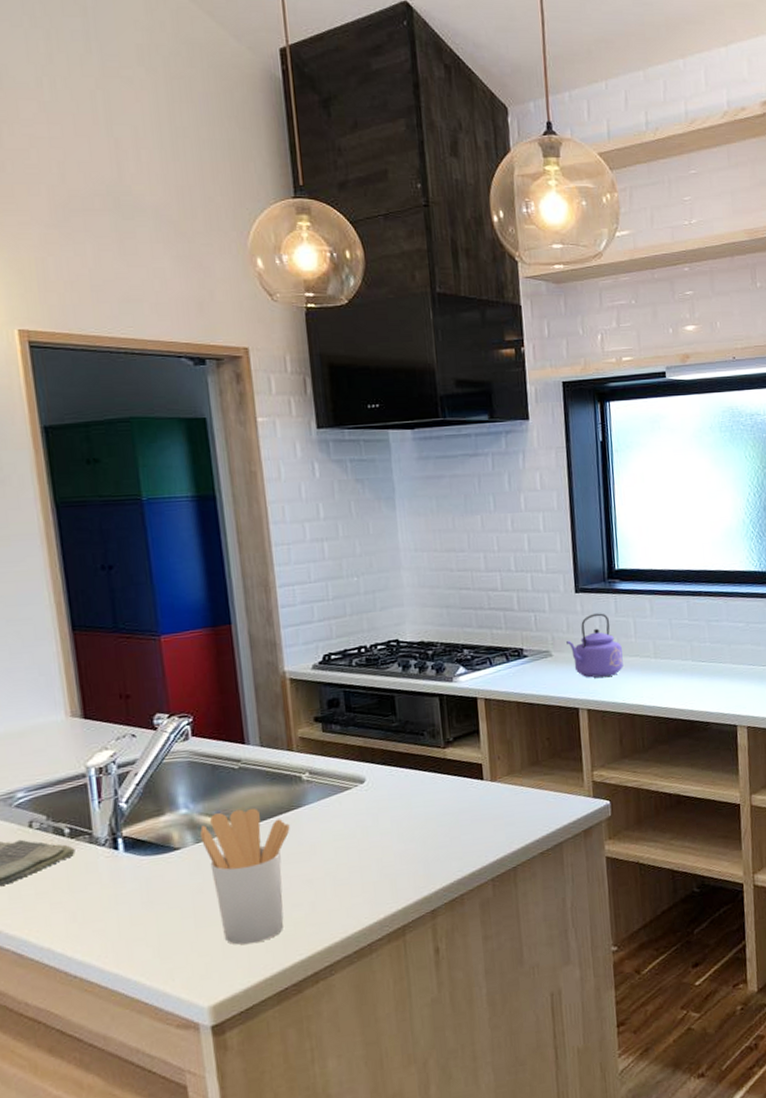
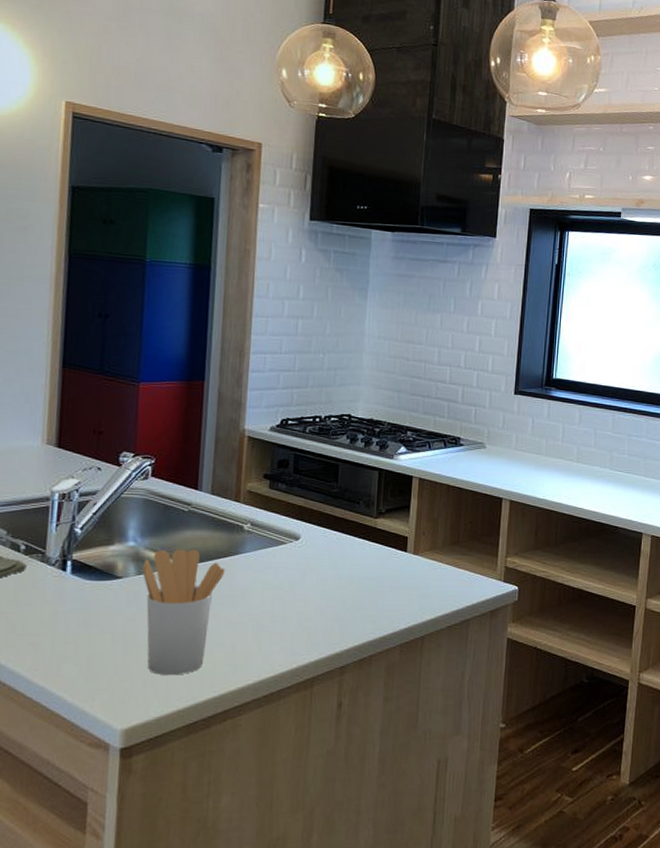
kettle: present [566,613,624,678] -> none [500,415,549,473]

